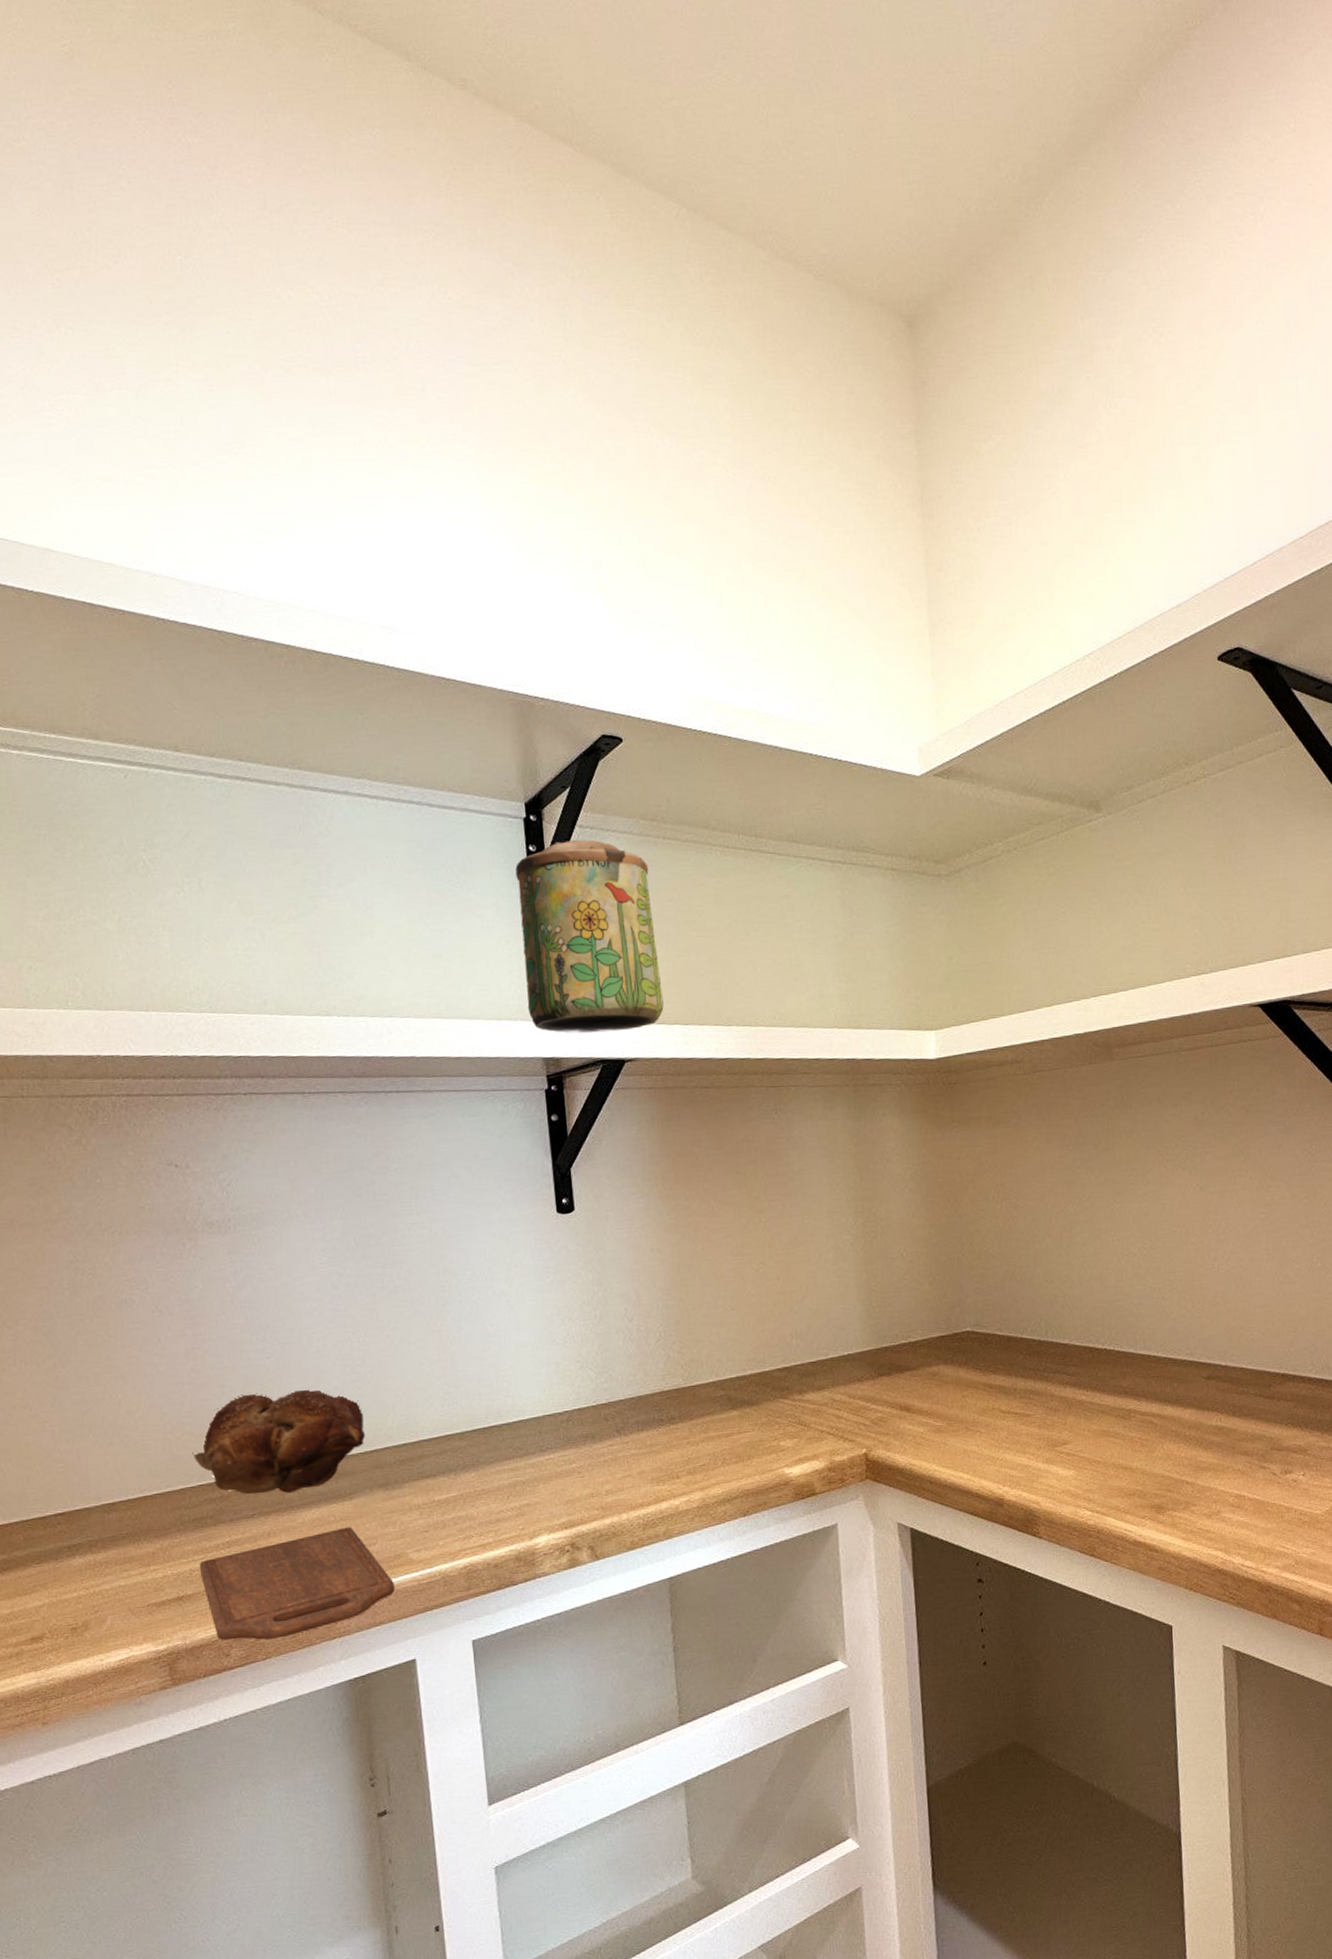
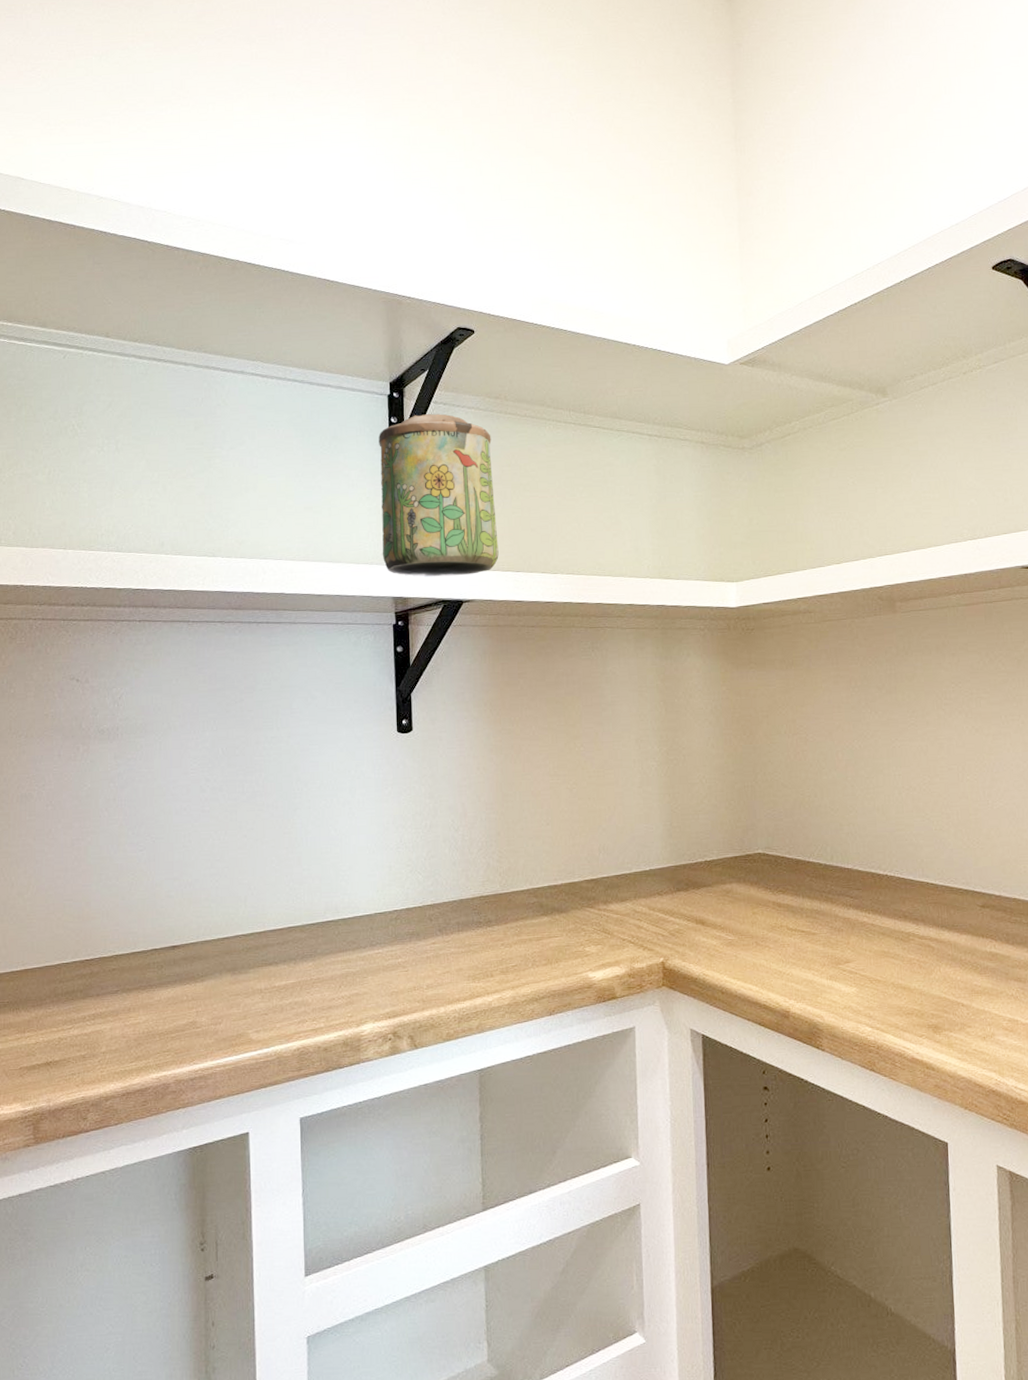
bread loaf: present [192,1390,366,1494] -> none [70,880,219,973]
cutting board: present [199,1526,395,1641] -> none [67,1006,235,1106]

